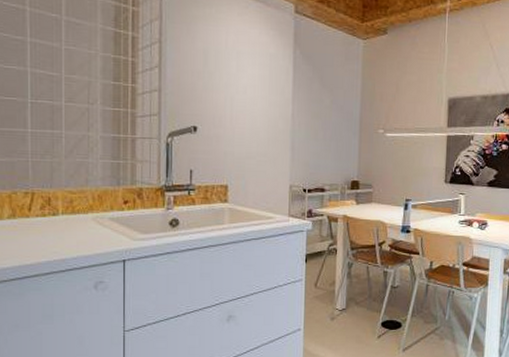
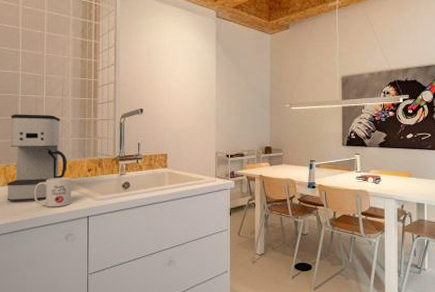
coffee maker: none [13,125,97,239] -> present [7,114,68,201]
mug: none [50,210,102,248] -> present [33,177,72,207]

